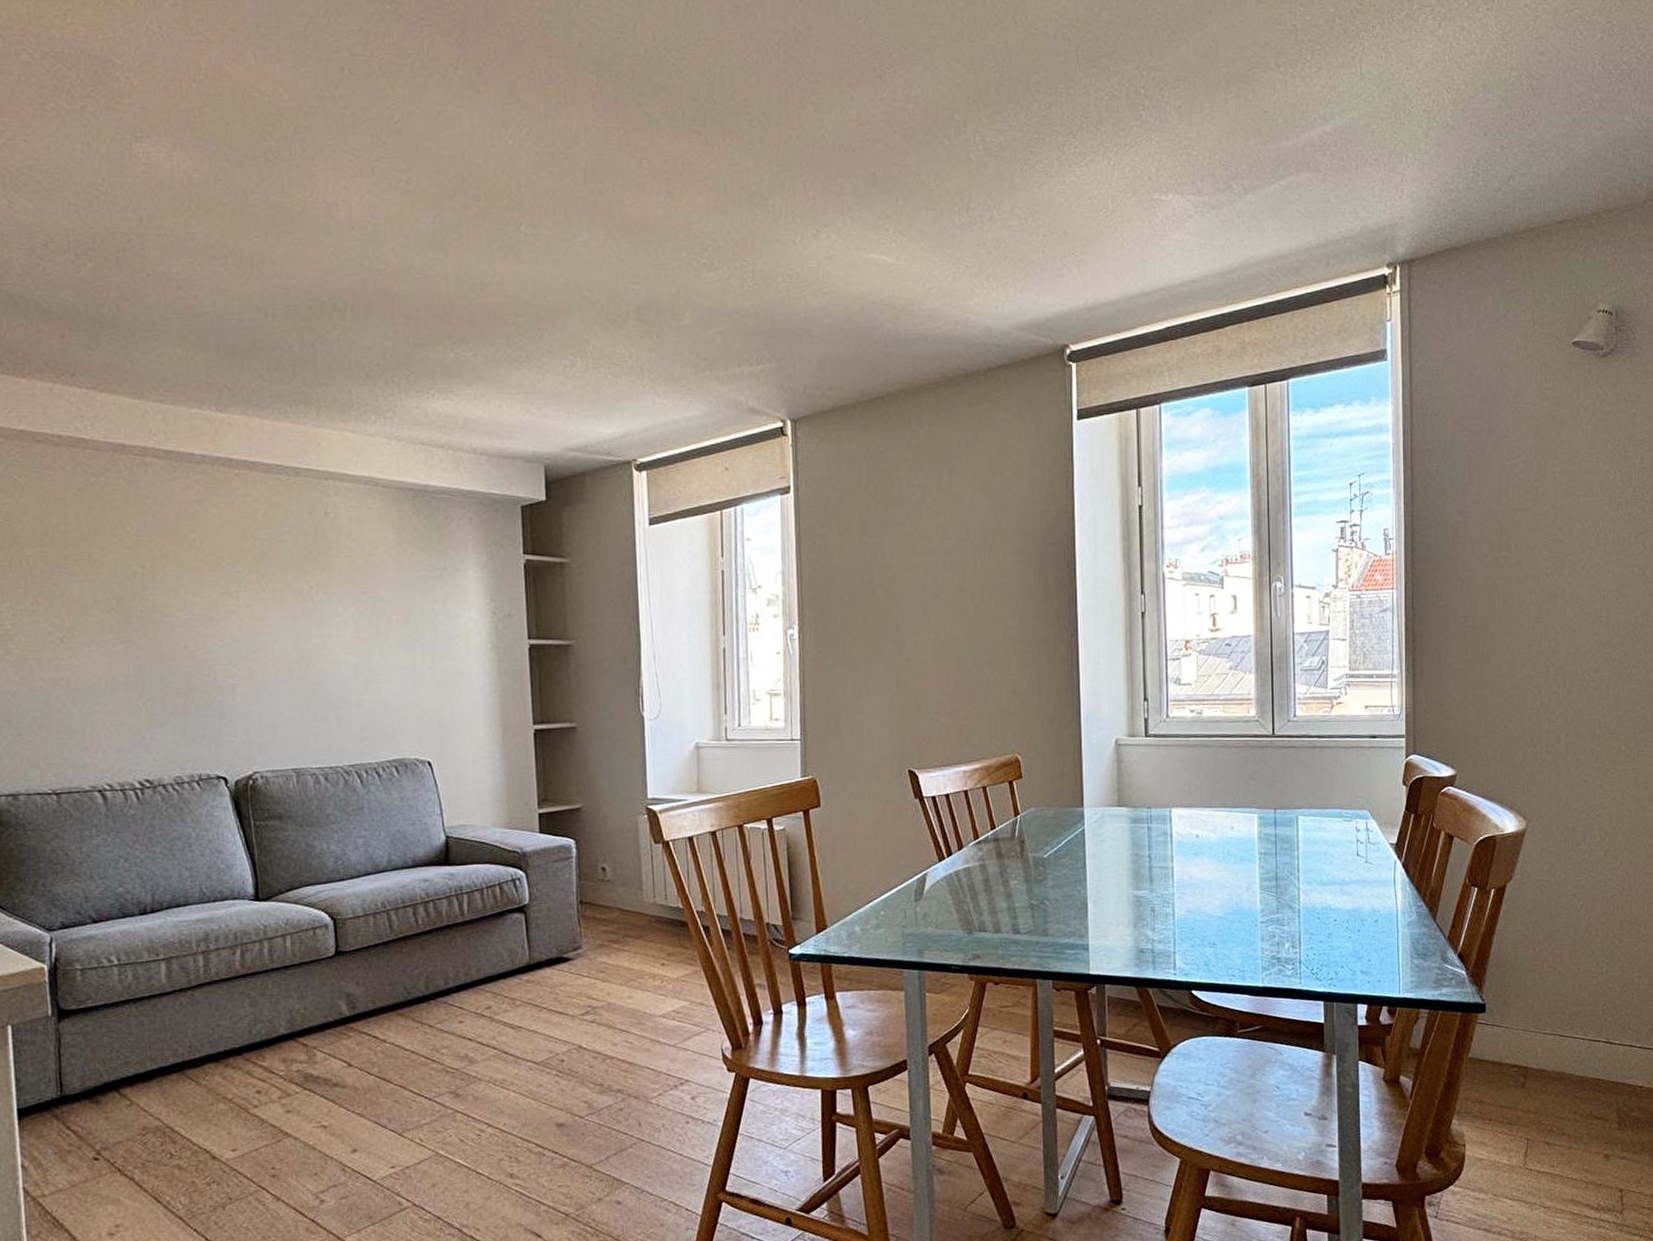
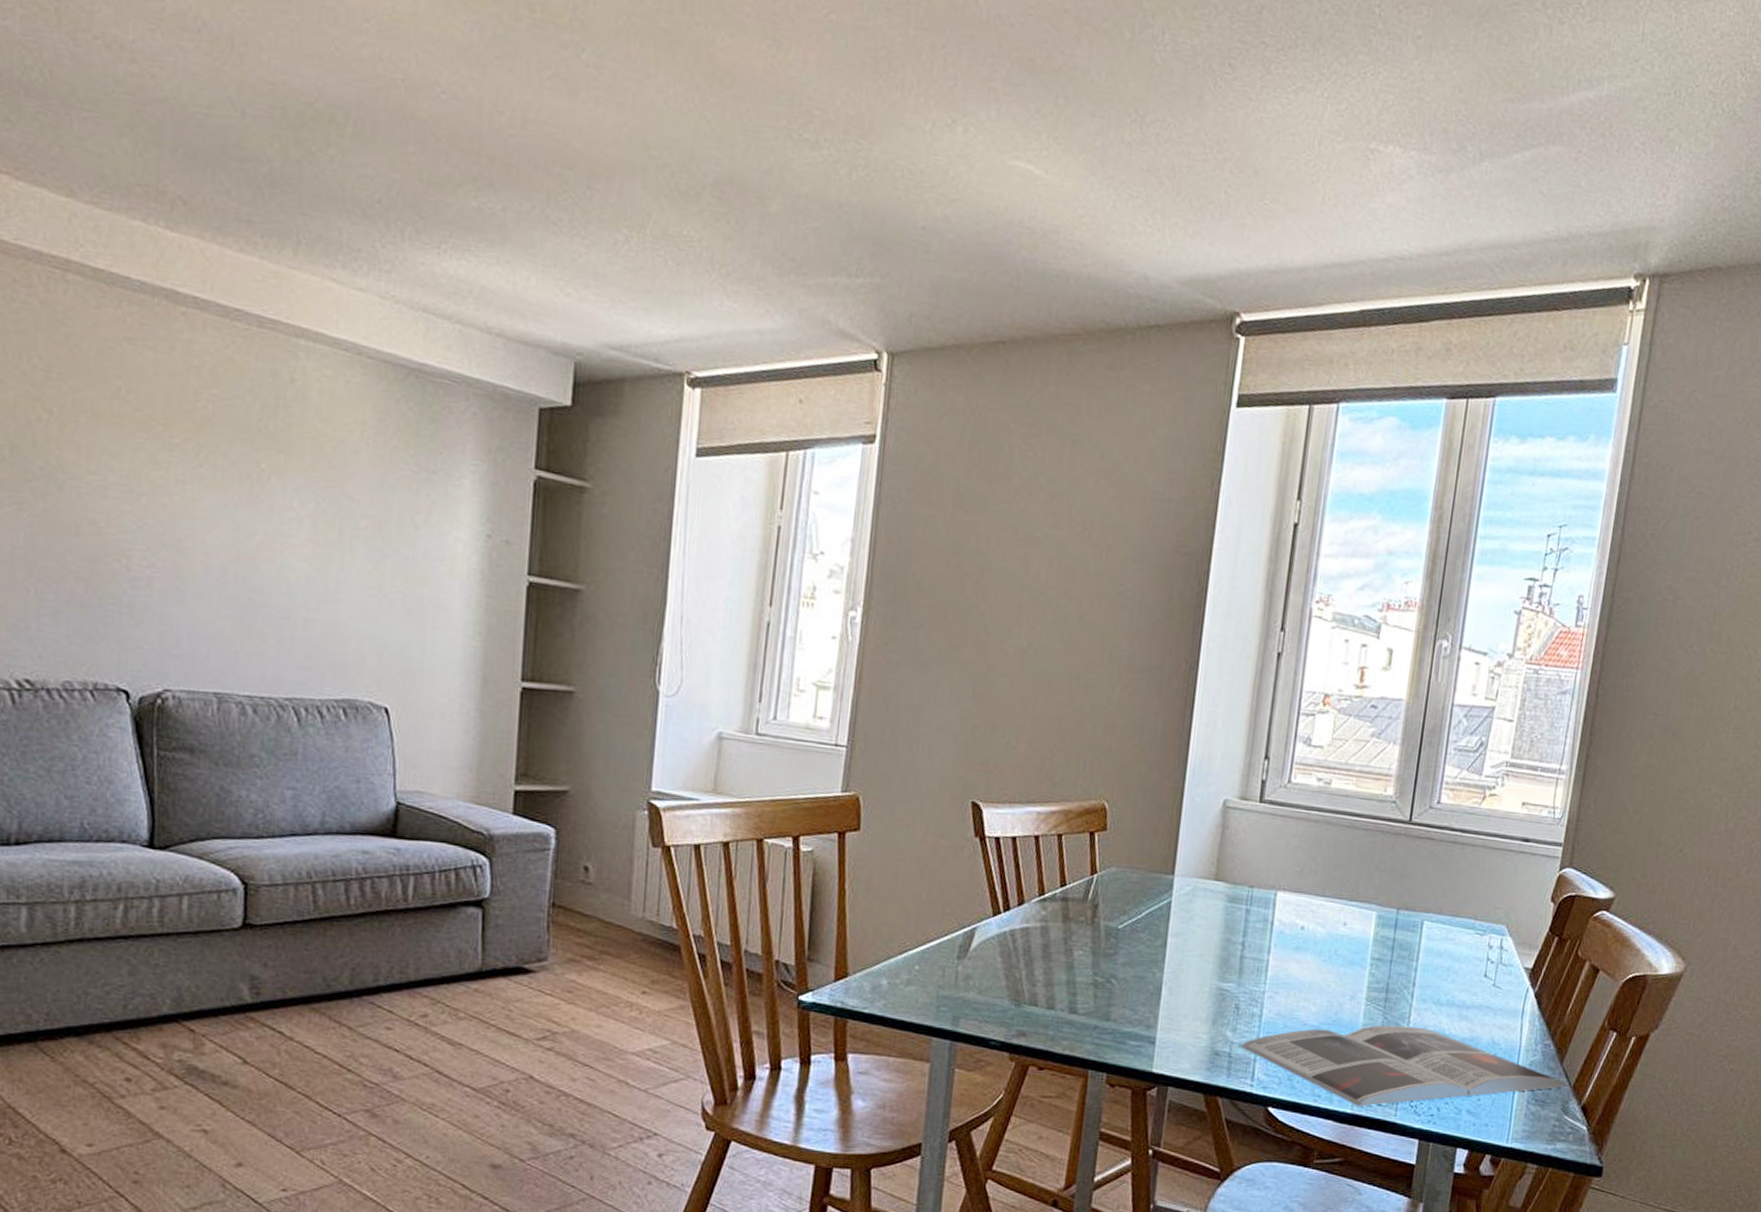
magazine: none [1160,905,1443,980] -> present [1239,1025,1568,1107]

